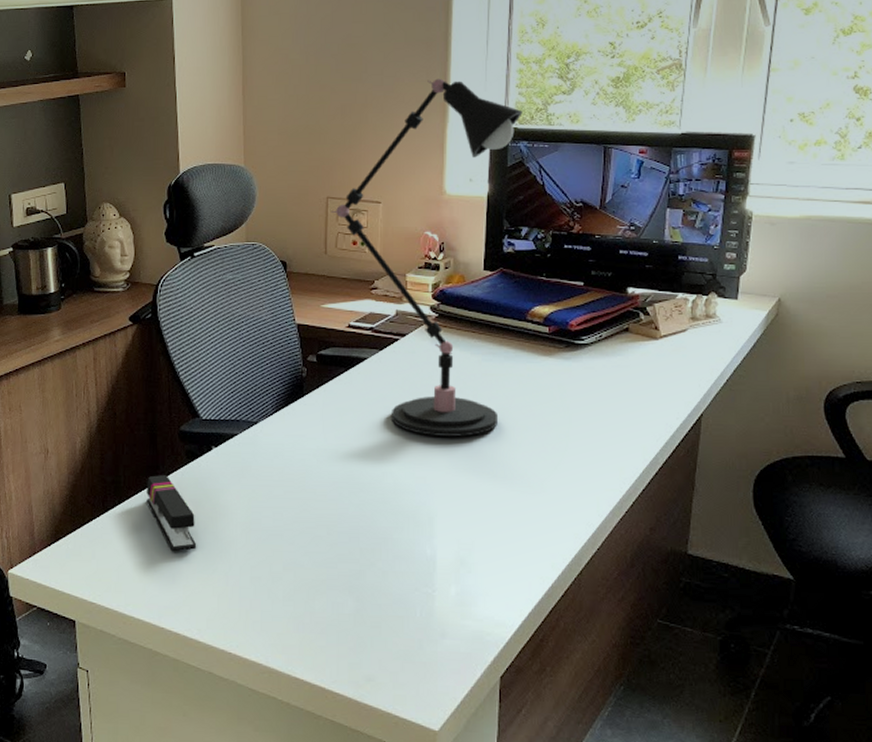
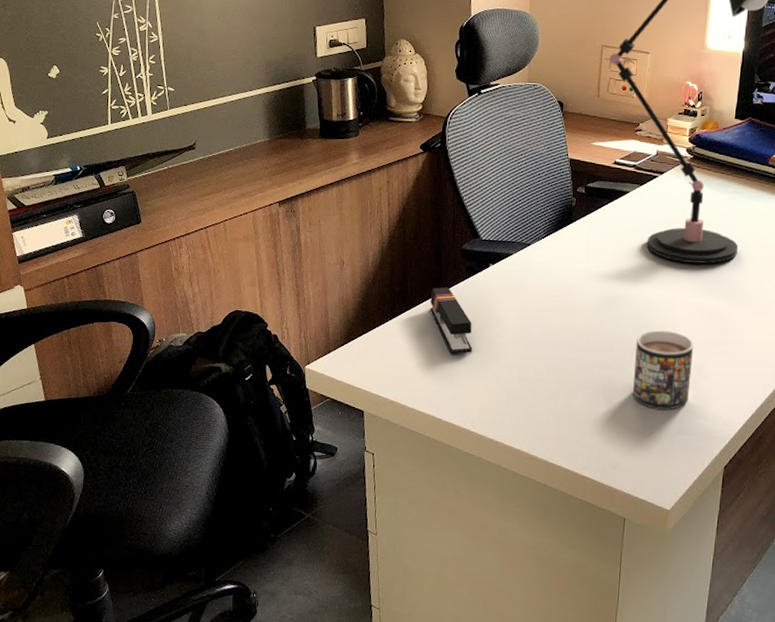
mug: none [384,516,454,610] -> present [632,330,694,410]

